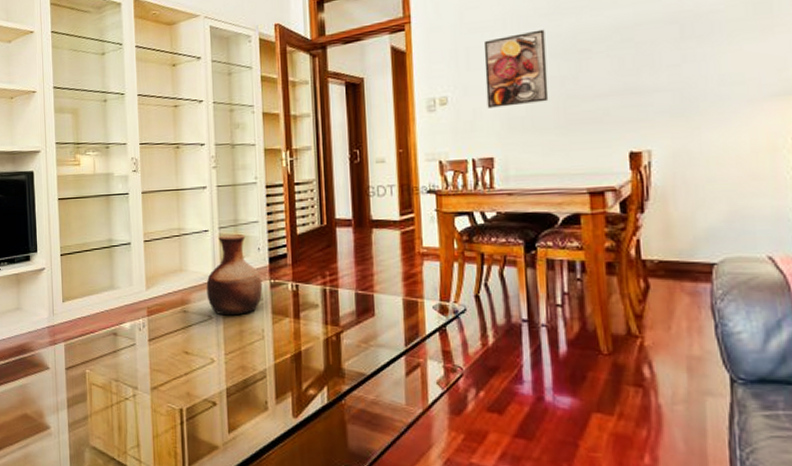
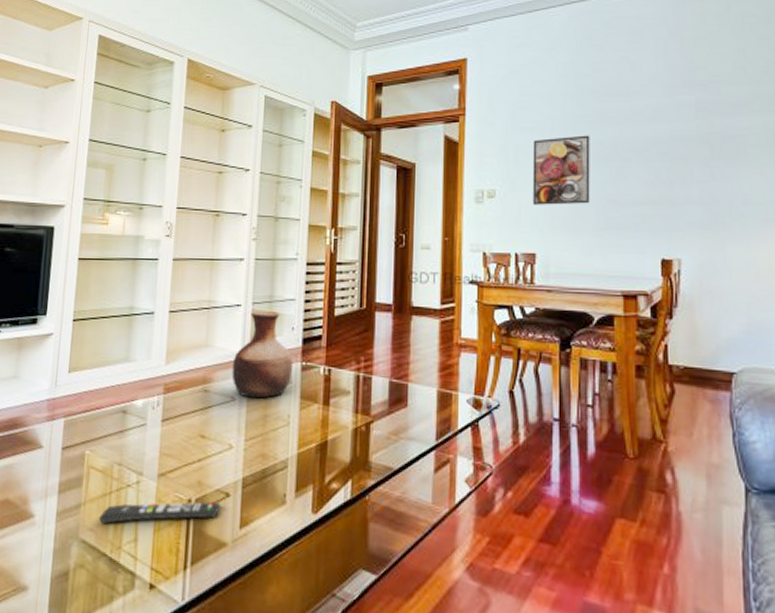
remote control: none [105,410,209,433] -> present [99,502,221,524]

